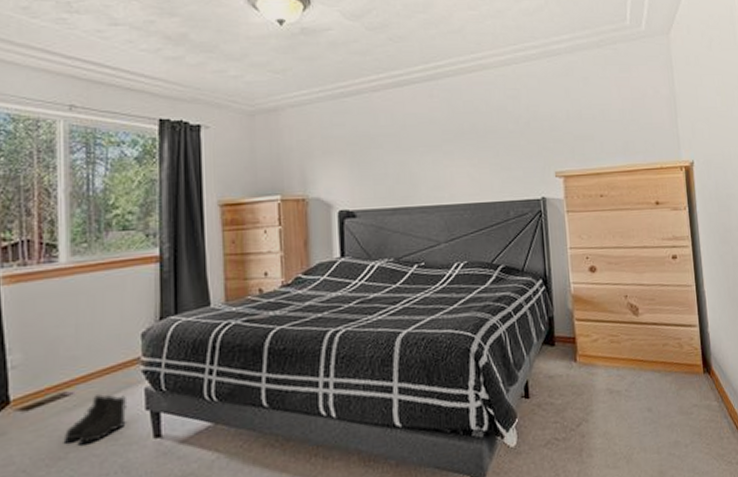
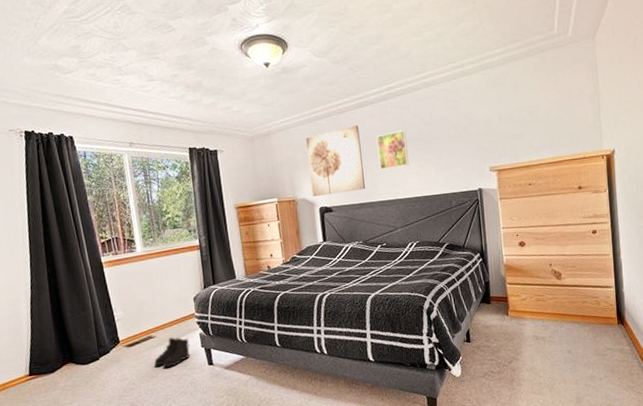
wall art: none [326,107,401,195] -> present [306,124,365,196]
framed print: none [418,119,458,167] -> present [376,130,409,170]

